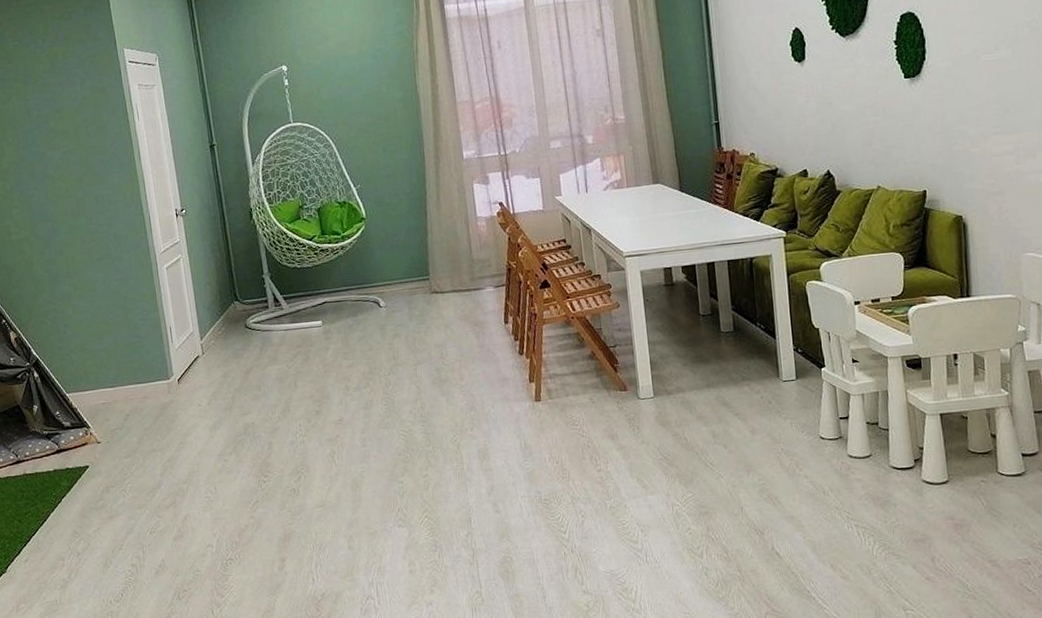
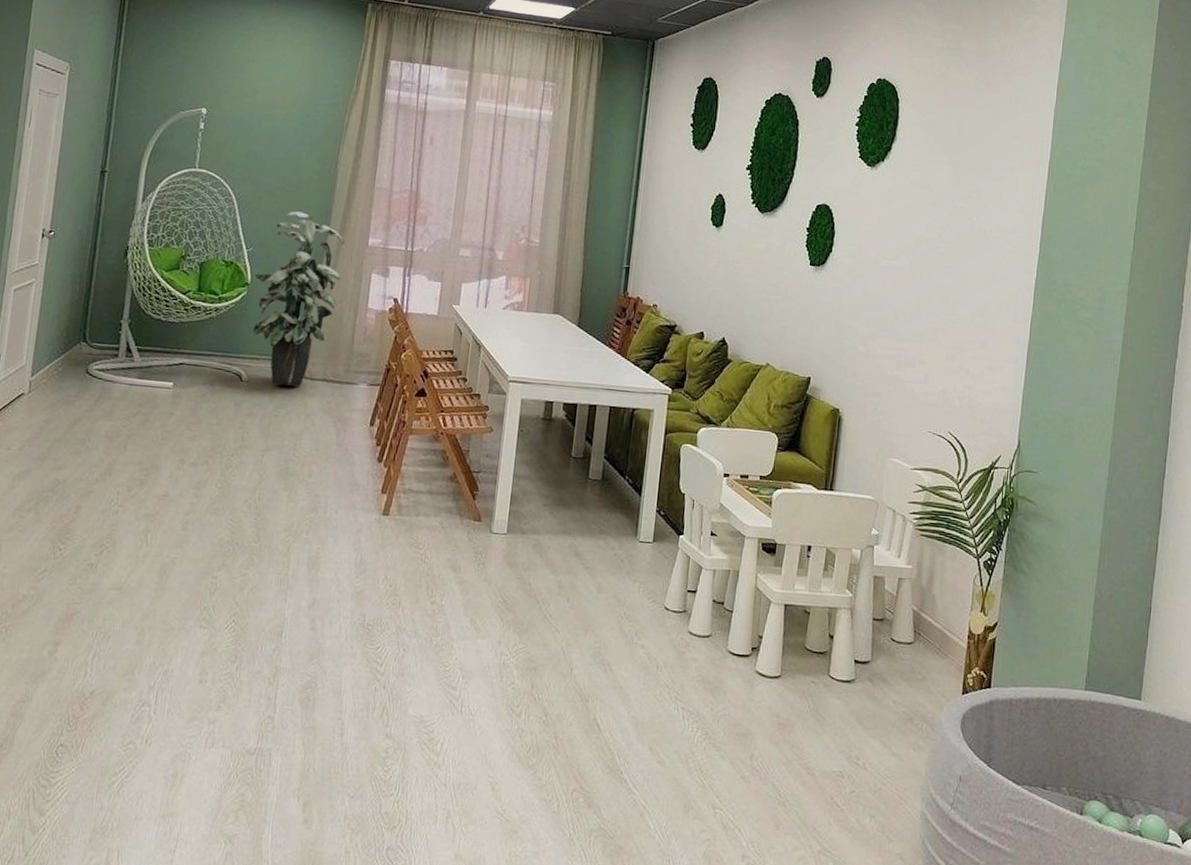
indoor plant: none [366,141,448,304] -> present [252,211,345,387]

